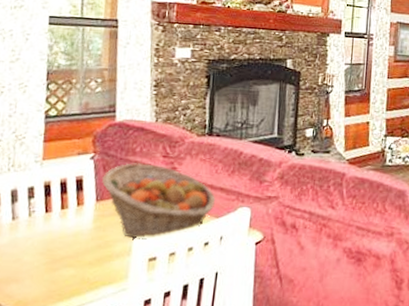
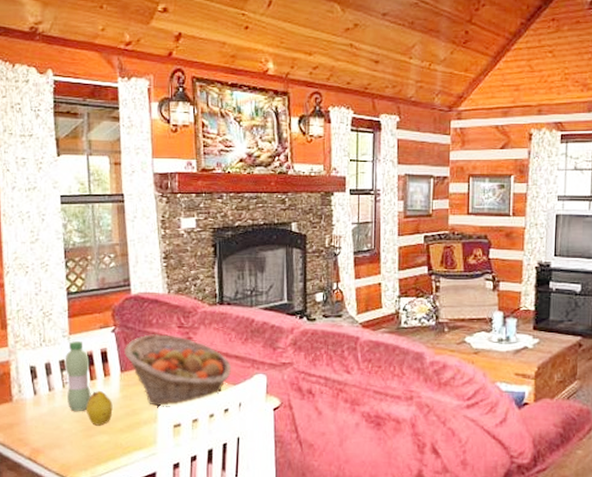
water bottle: none [32,167,63,243] -> present [65,341,91,412]
fruit: none [53,221,84,259] -> present [87,391,113,426]

